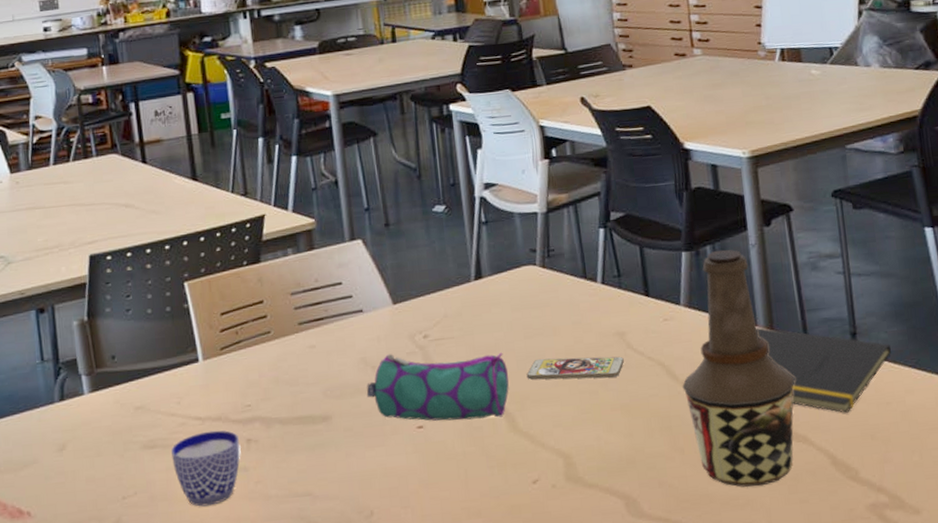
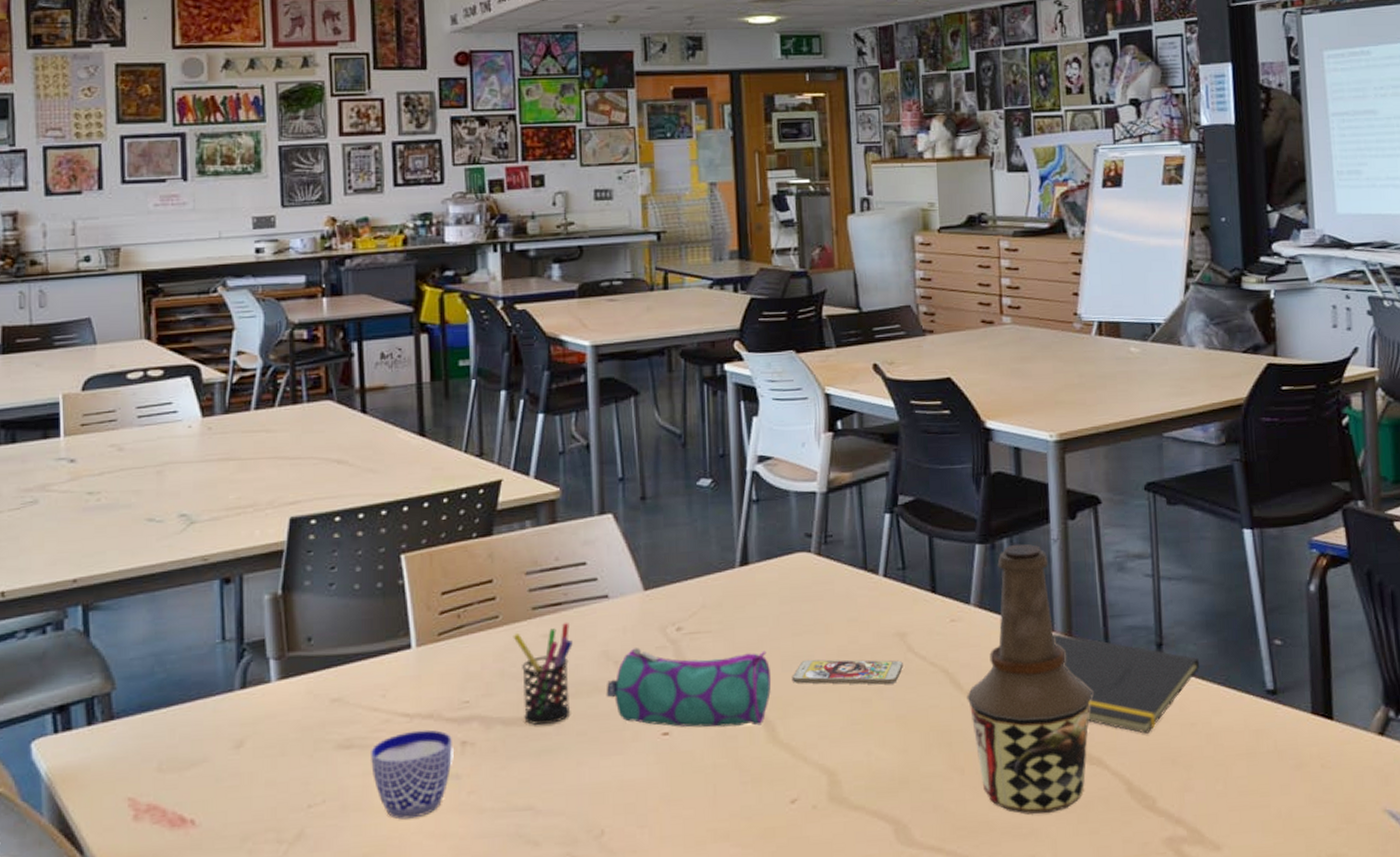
pen holder: none [284,334,338,424] -> present [513,622,573,726]

